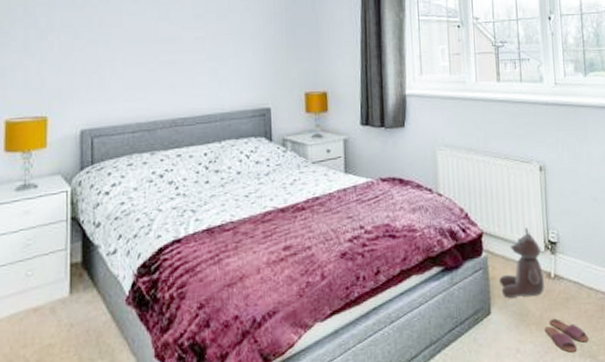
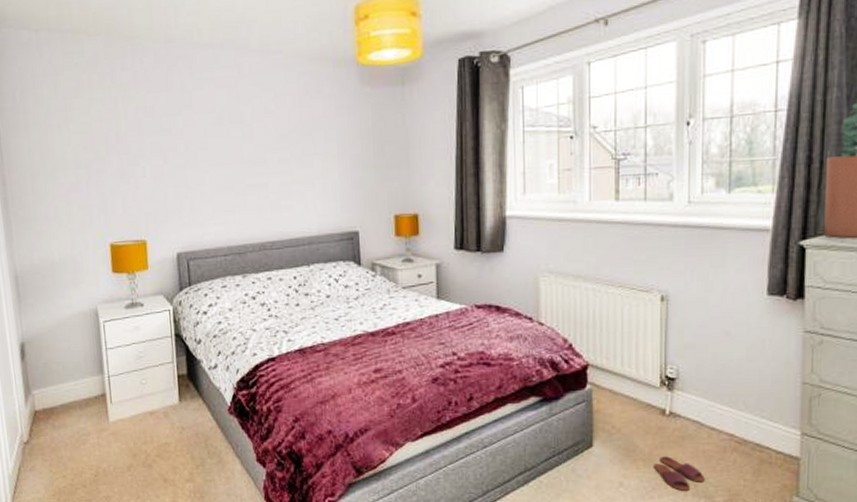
teddy bear: present [499,228,545,298] -> none [605,361,658,433]

